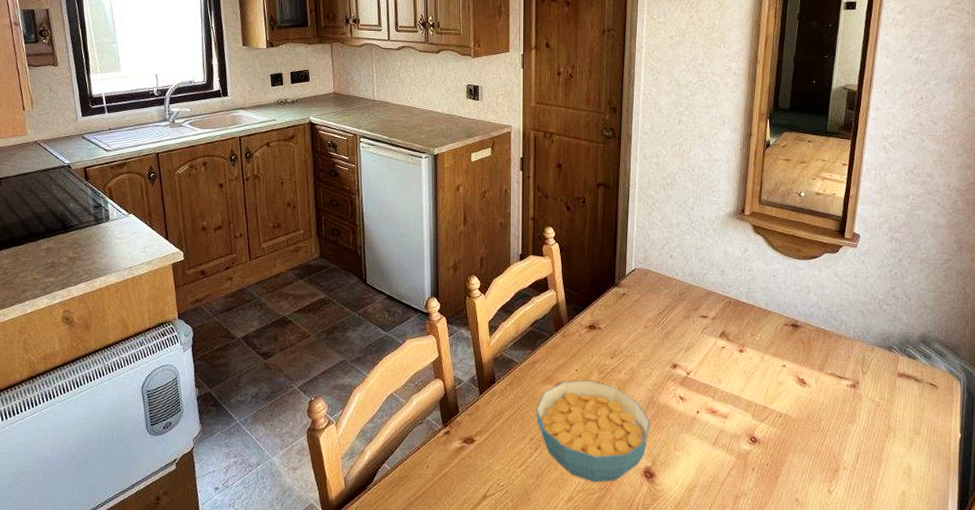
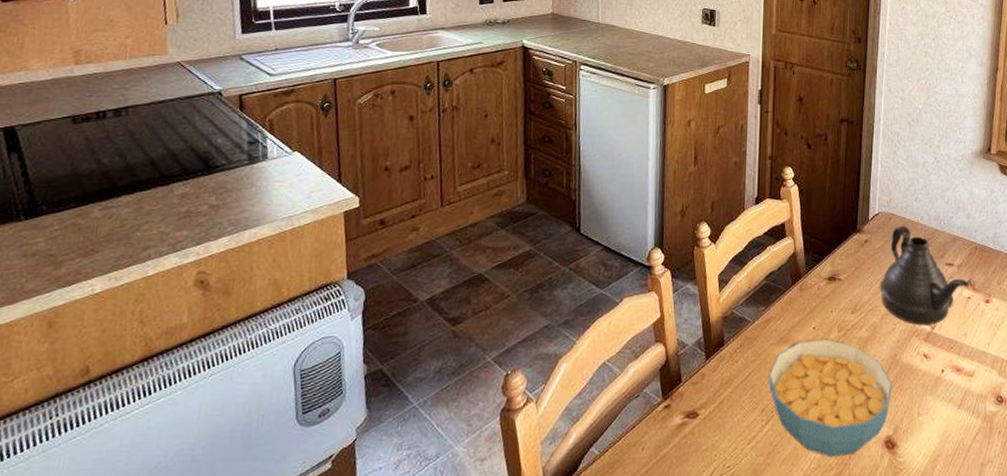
teapot: none [637,281,723,371] -> present [879,225,969,325]

